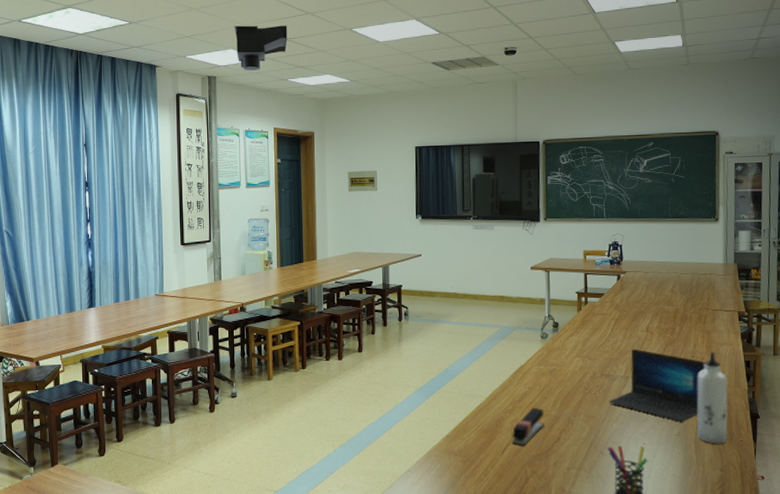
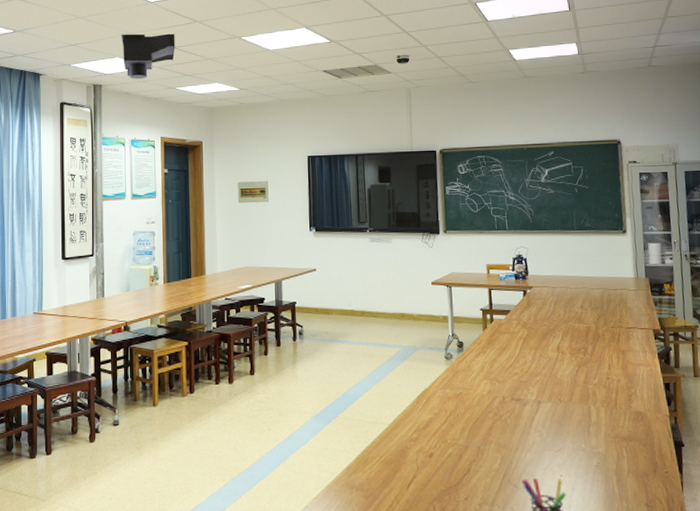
stapler: present [511,408,545,446] -> none [417,436,453,479]
laptop: present [610,348,705,422] -> none [522,370,622,451]
water bottle: present [696,351,728,444] -> none [614,373,651,476]

